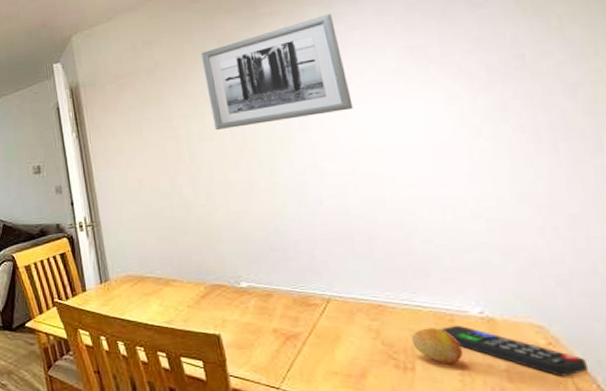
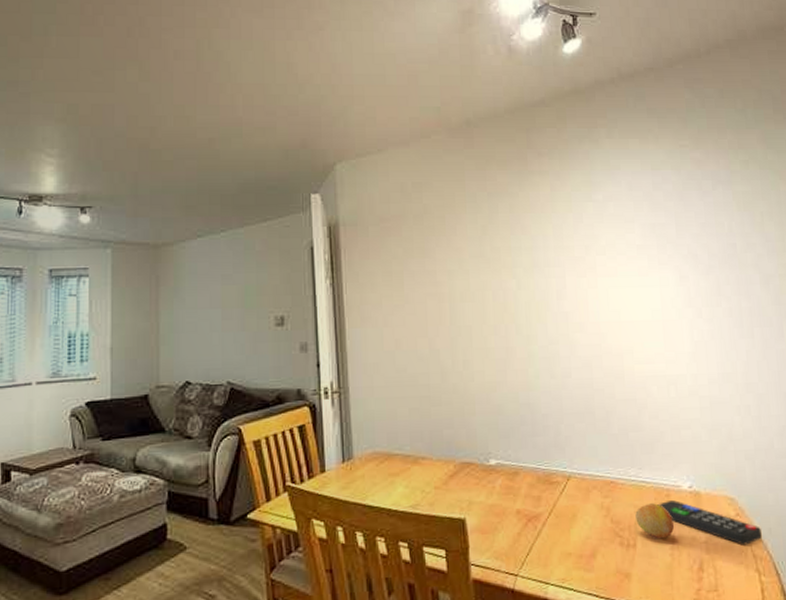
wall art: present [200,13,353,130] -> none [470,181,604,290]

